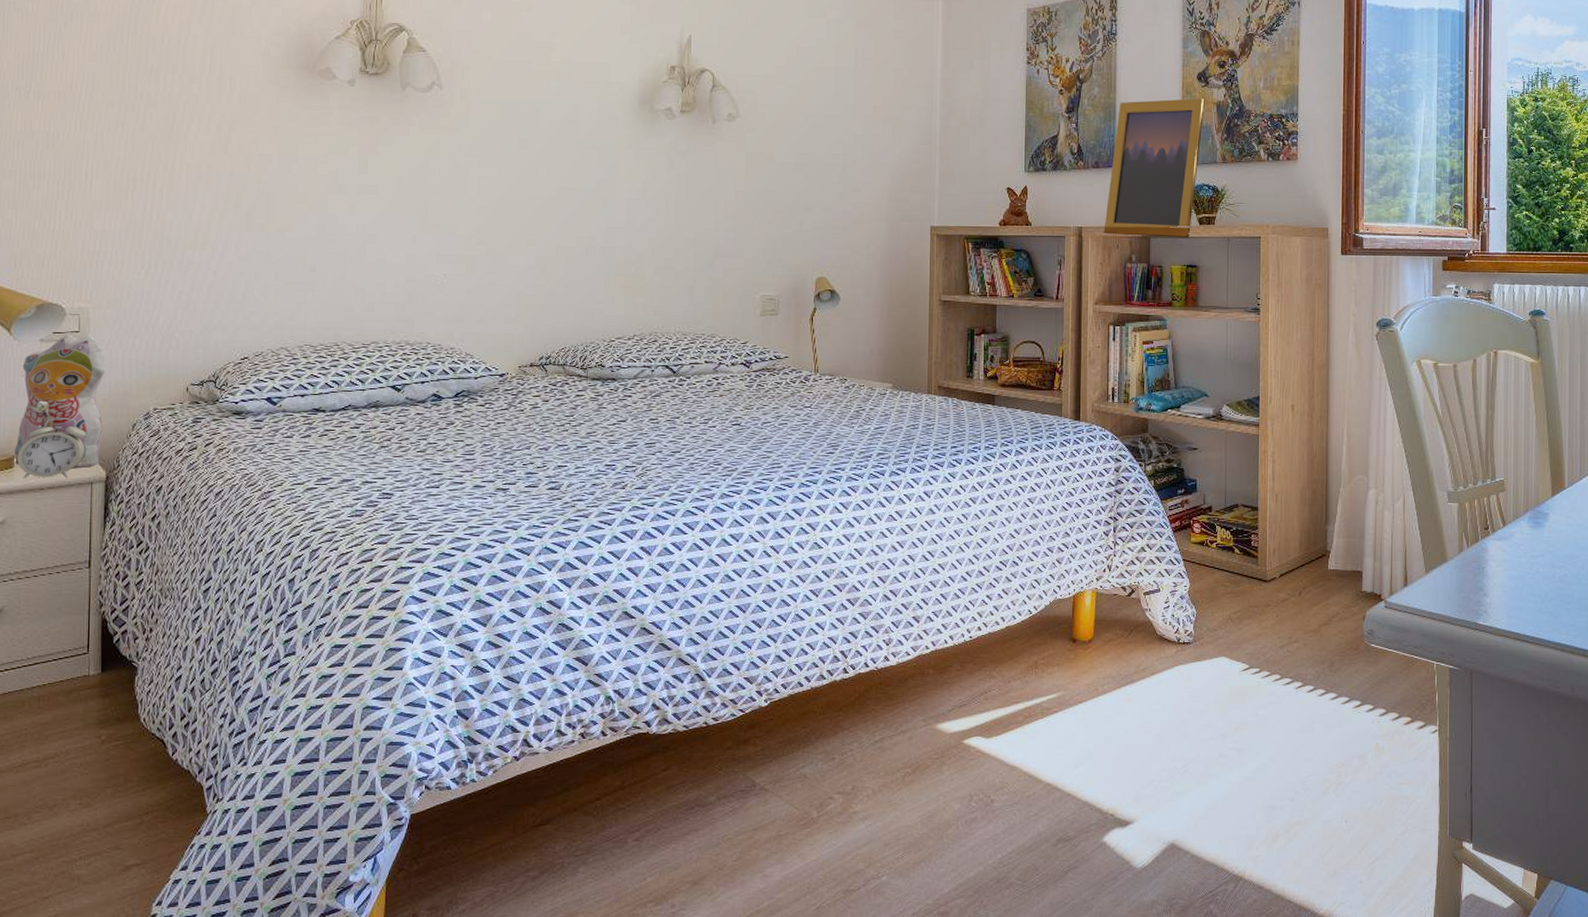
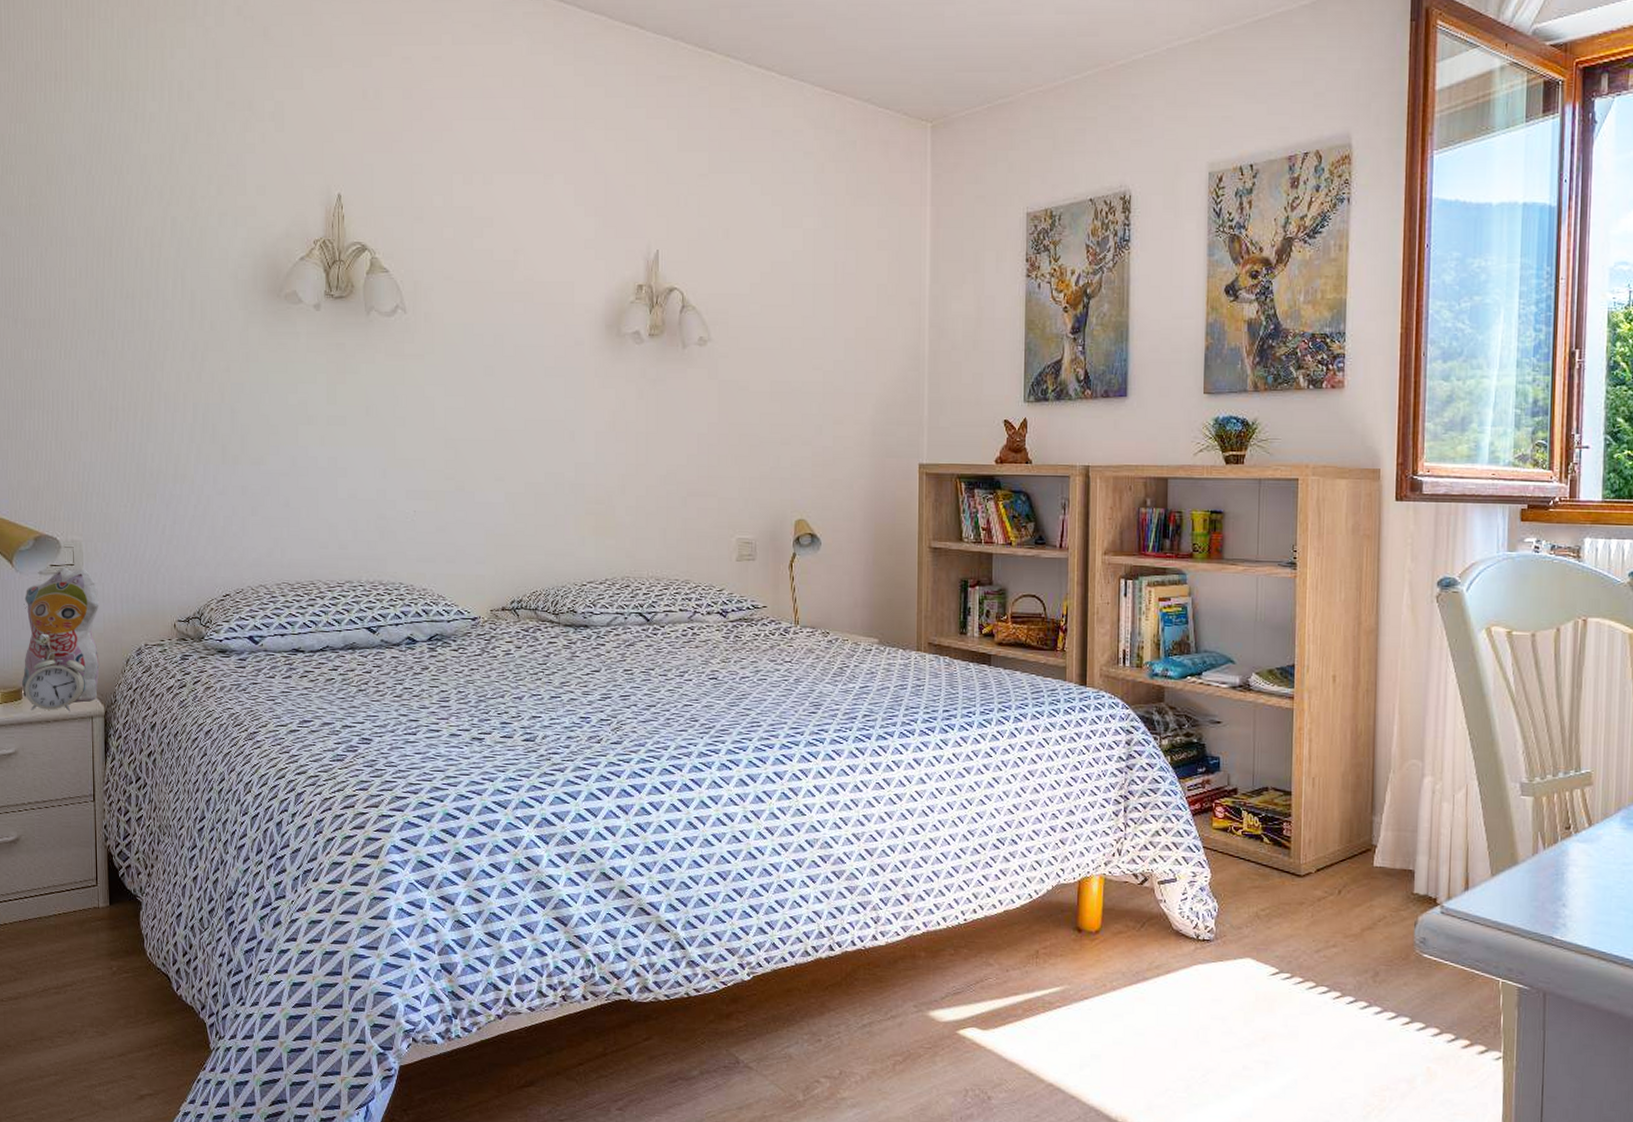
picture frame: present [1104,98,1205,239] -> none [1114,316,1233,480]

